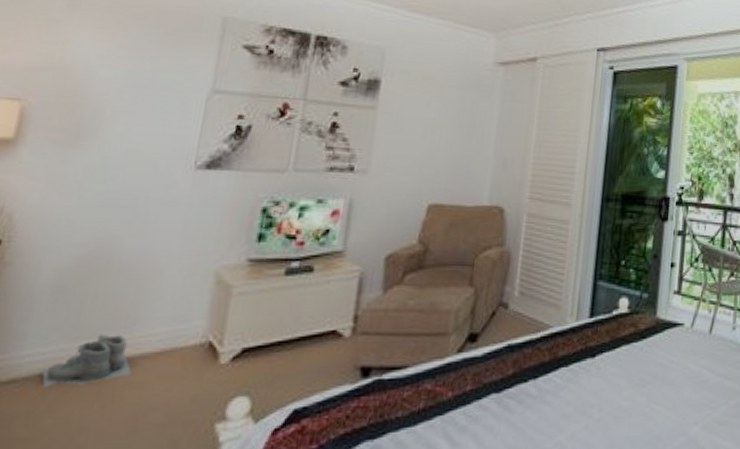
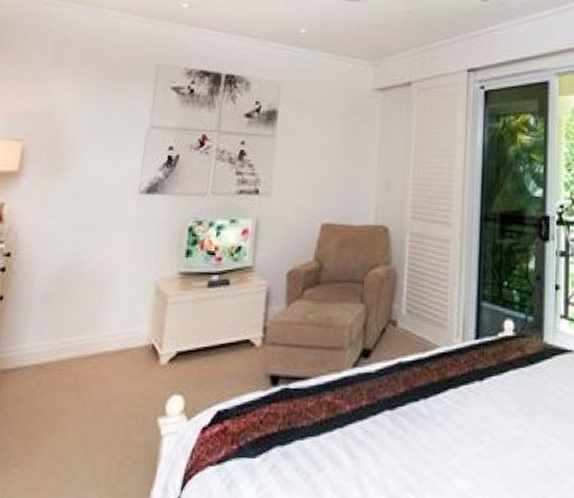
boots: present [41,335,132,388] -> none [36,334,97,376]

